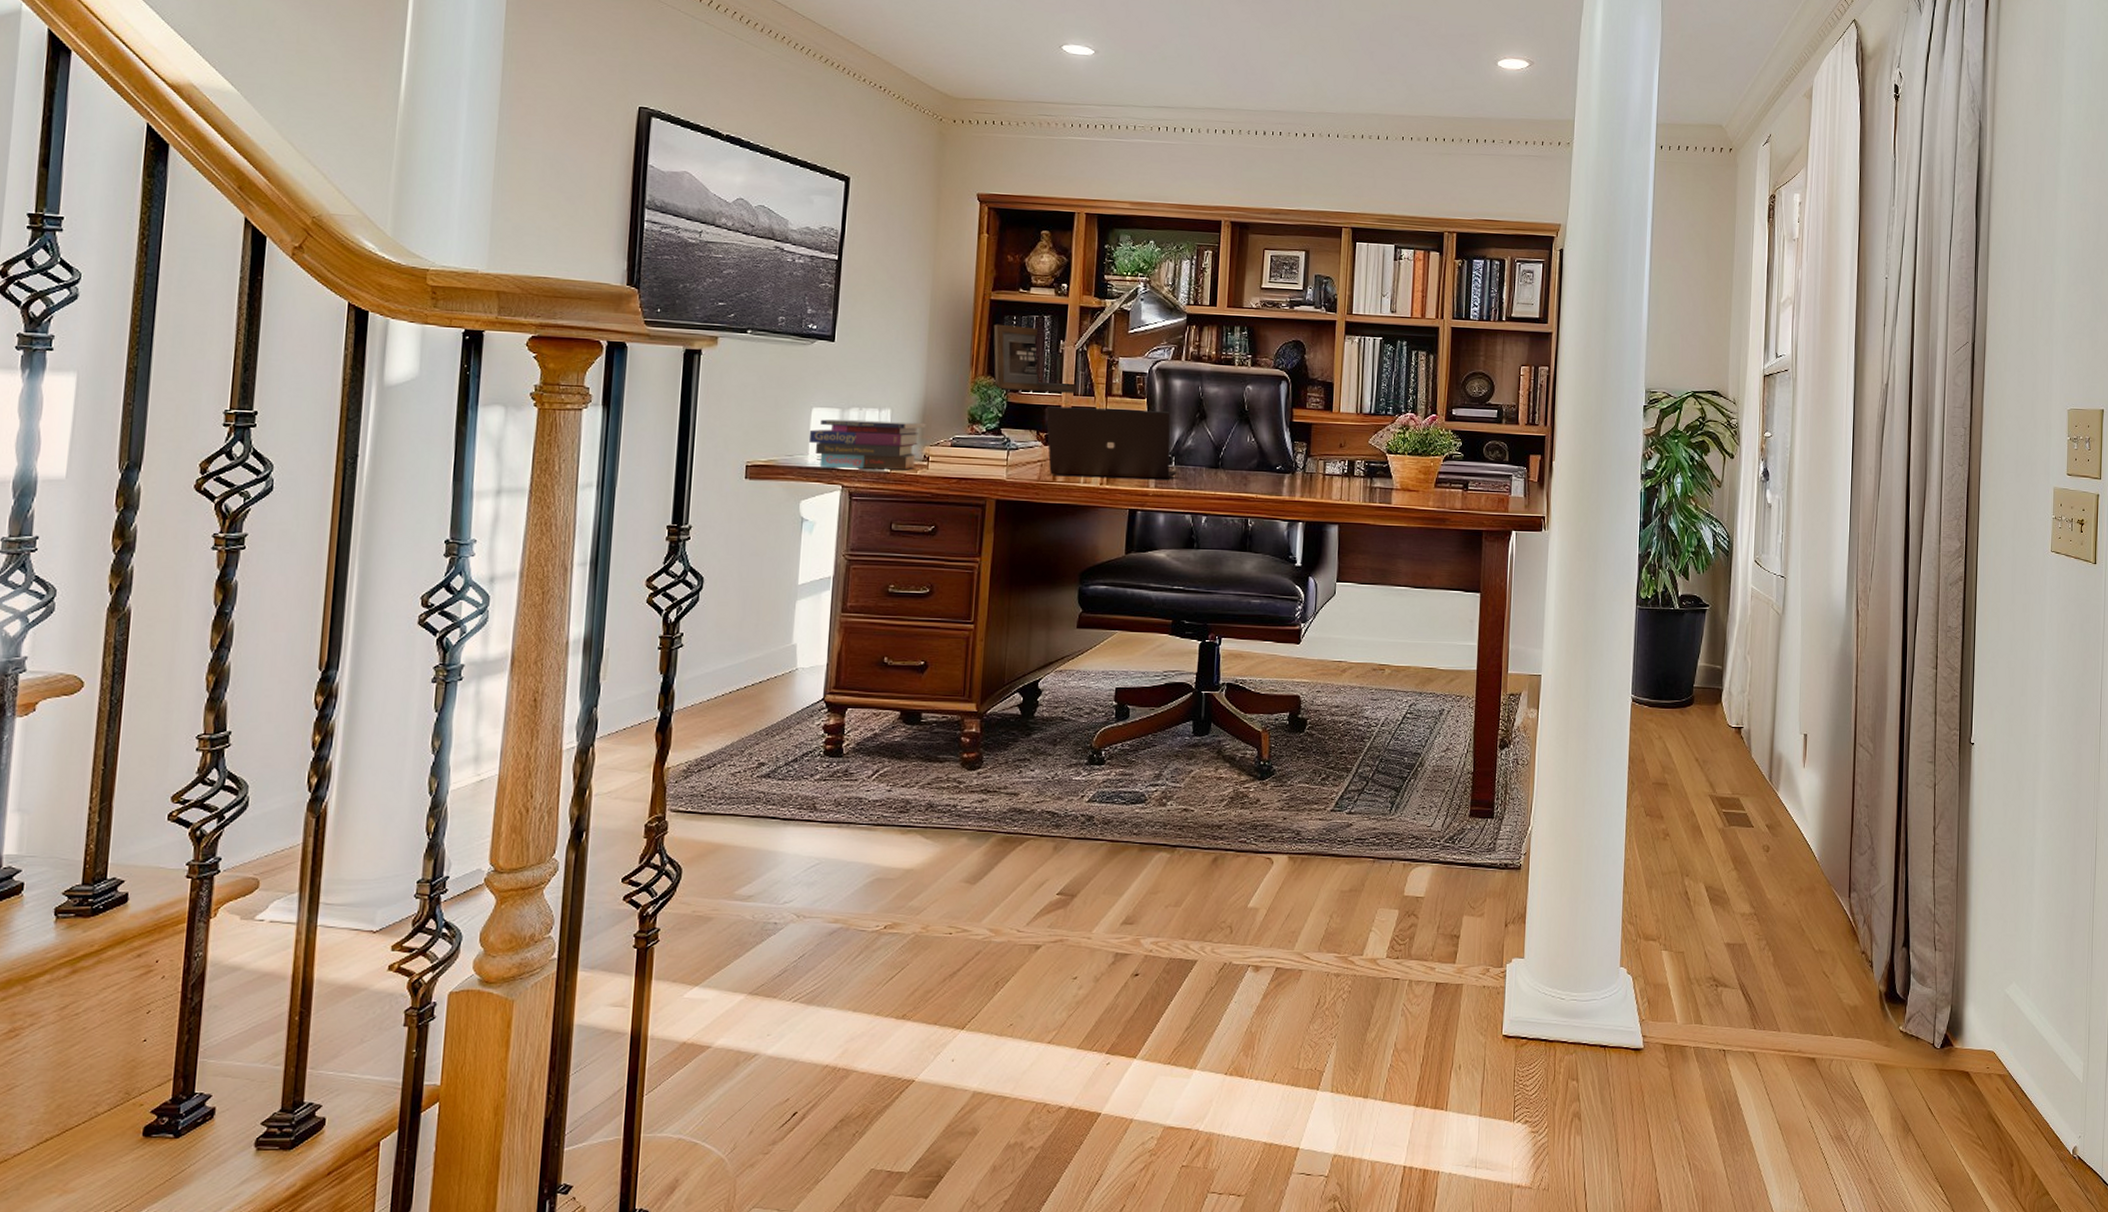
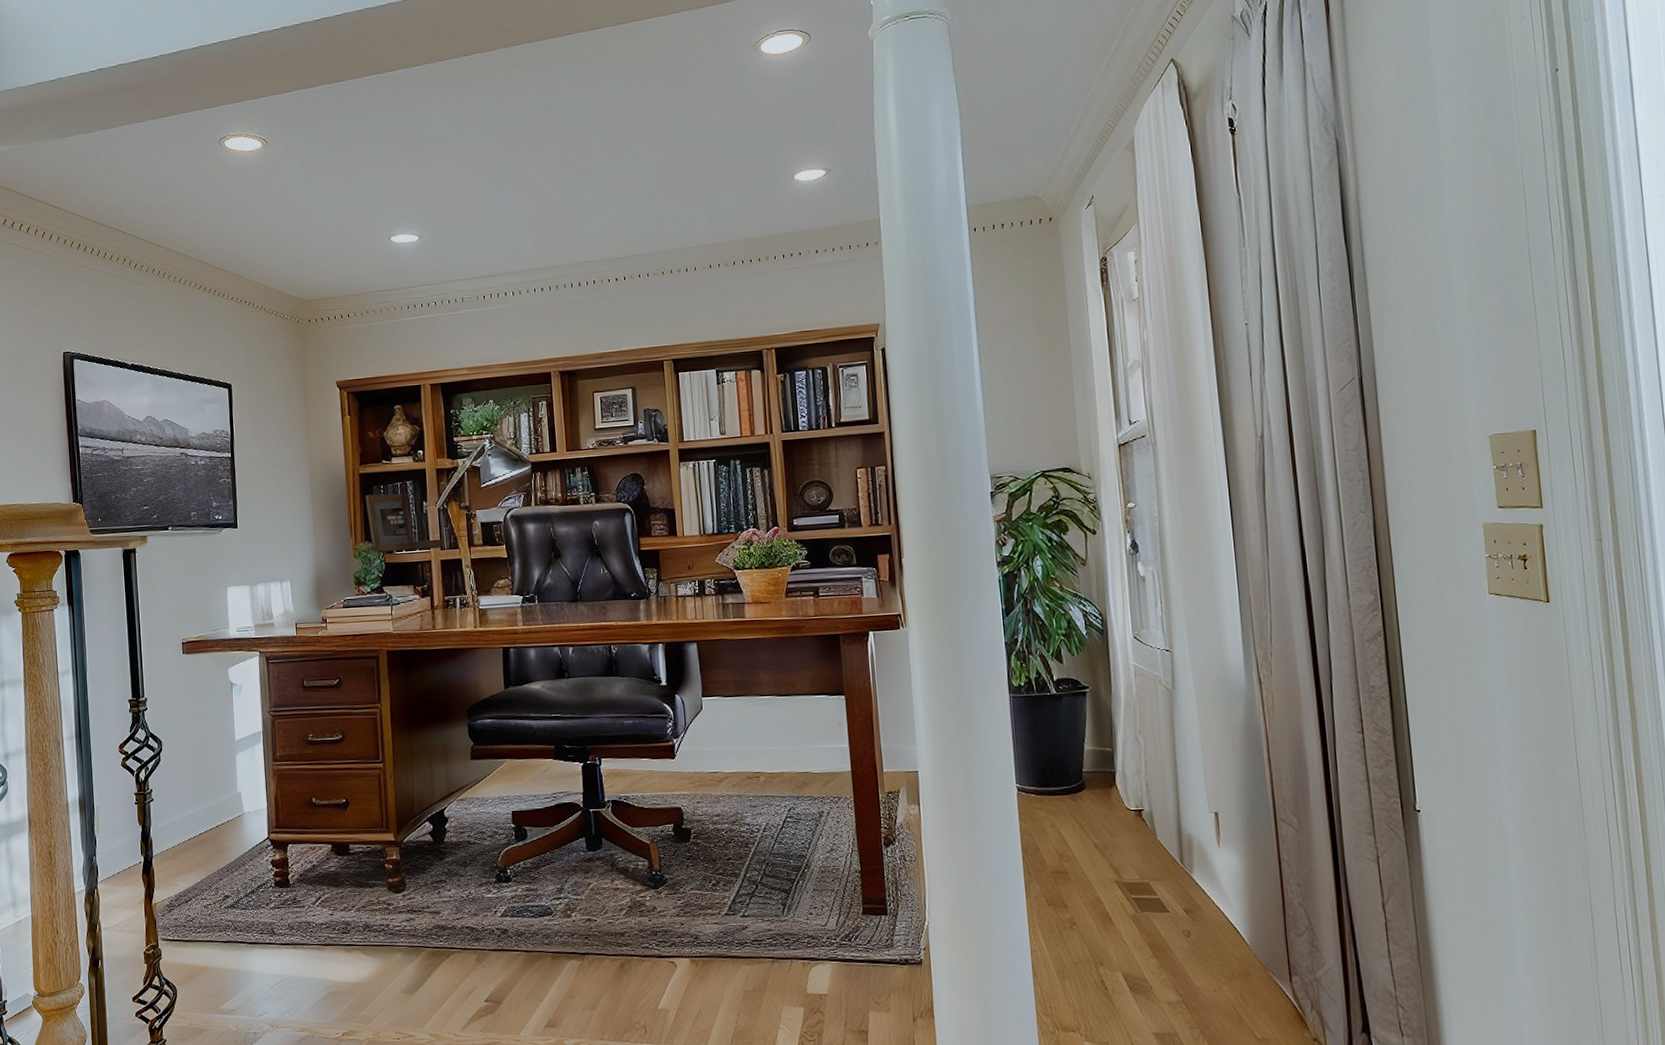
books: present [808,419,926,470] -> none [227,589,320,637]
laptop: present [1046,406,1176,479] -> none [419,555,541,624]

